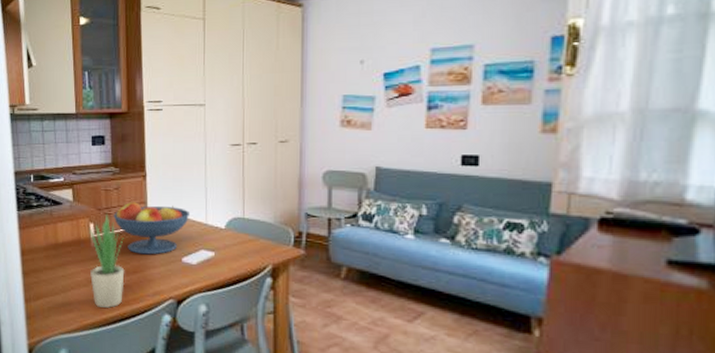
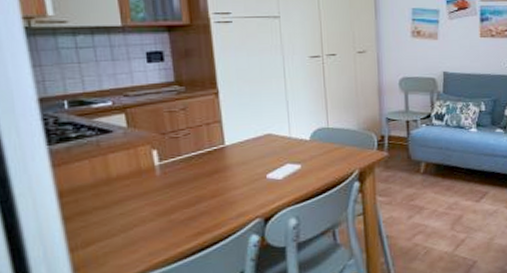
potted plant: present [88,212,125,308] -> none [151,135,202,241]
fruit bowl: present [113,202,191,255] -> none [181,122,272,177]

